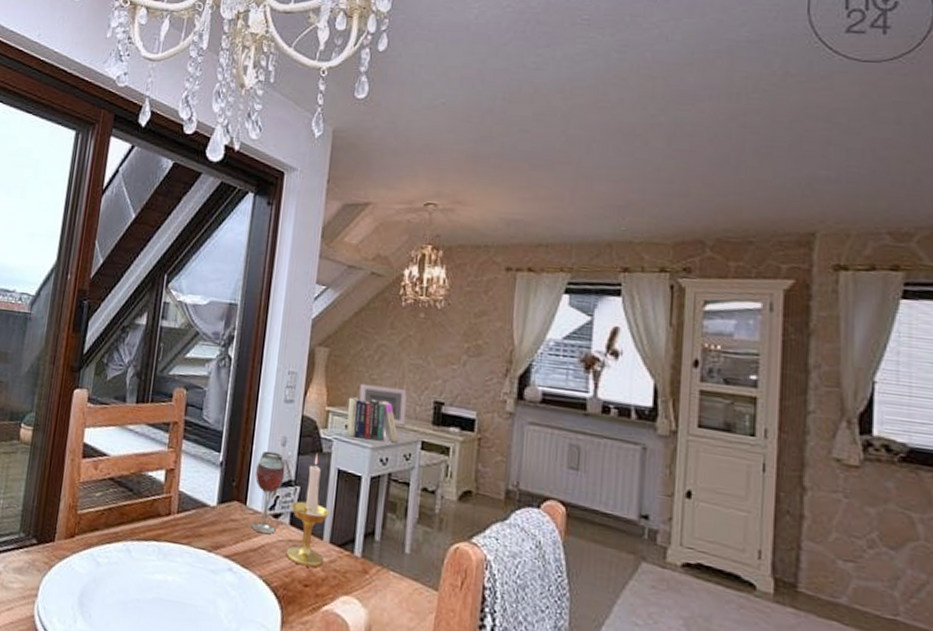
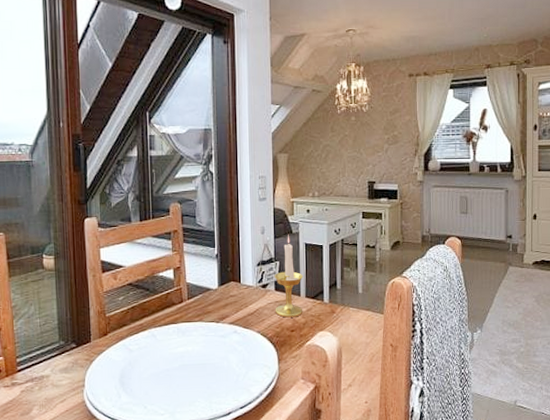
wineglass: present [251,450,285,535] -> none [244,239,267,301]
books: present [346,397,399,443] -> none [306,186,347,218]
picture frame: present [359,383,407,426] -> none [314,176,350,203]

